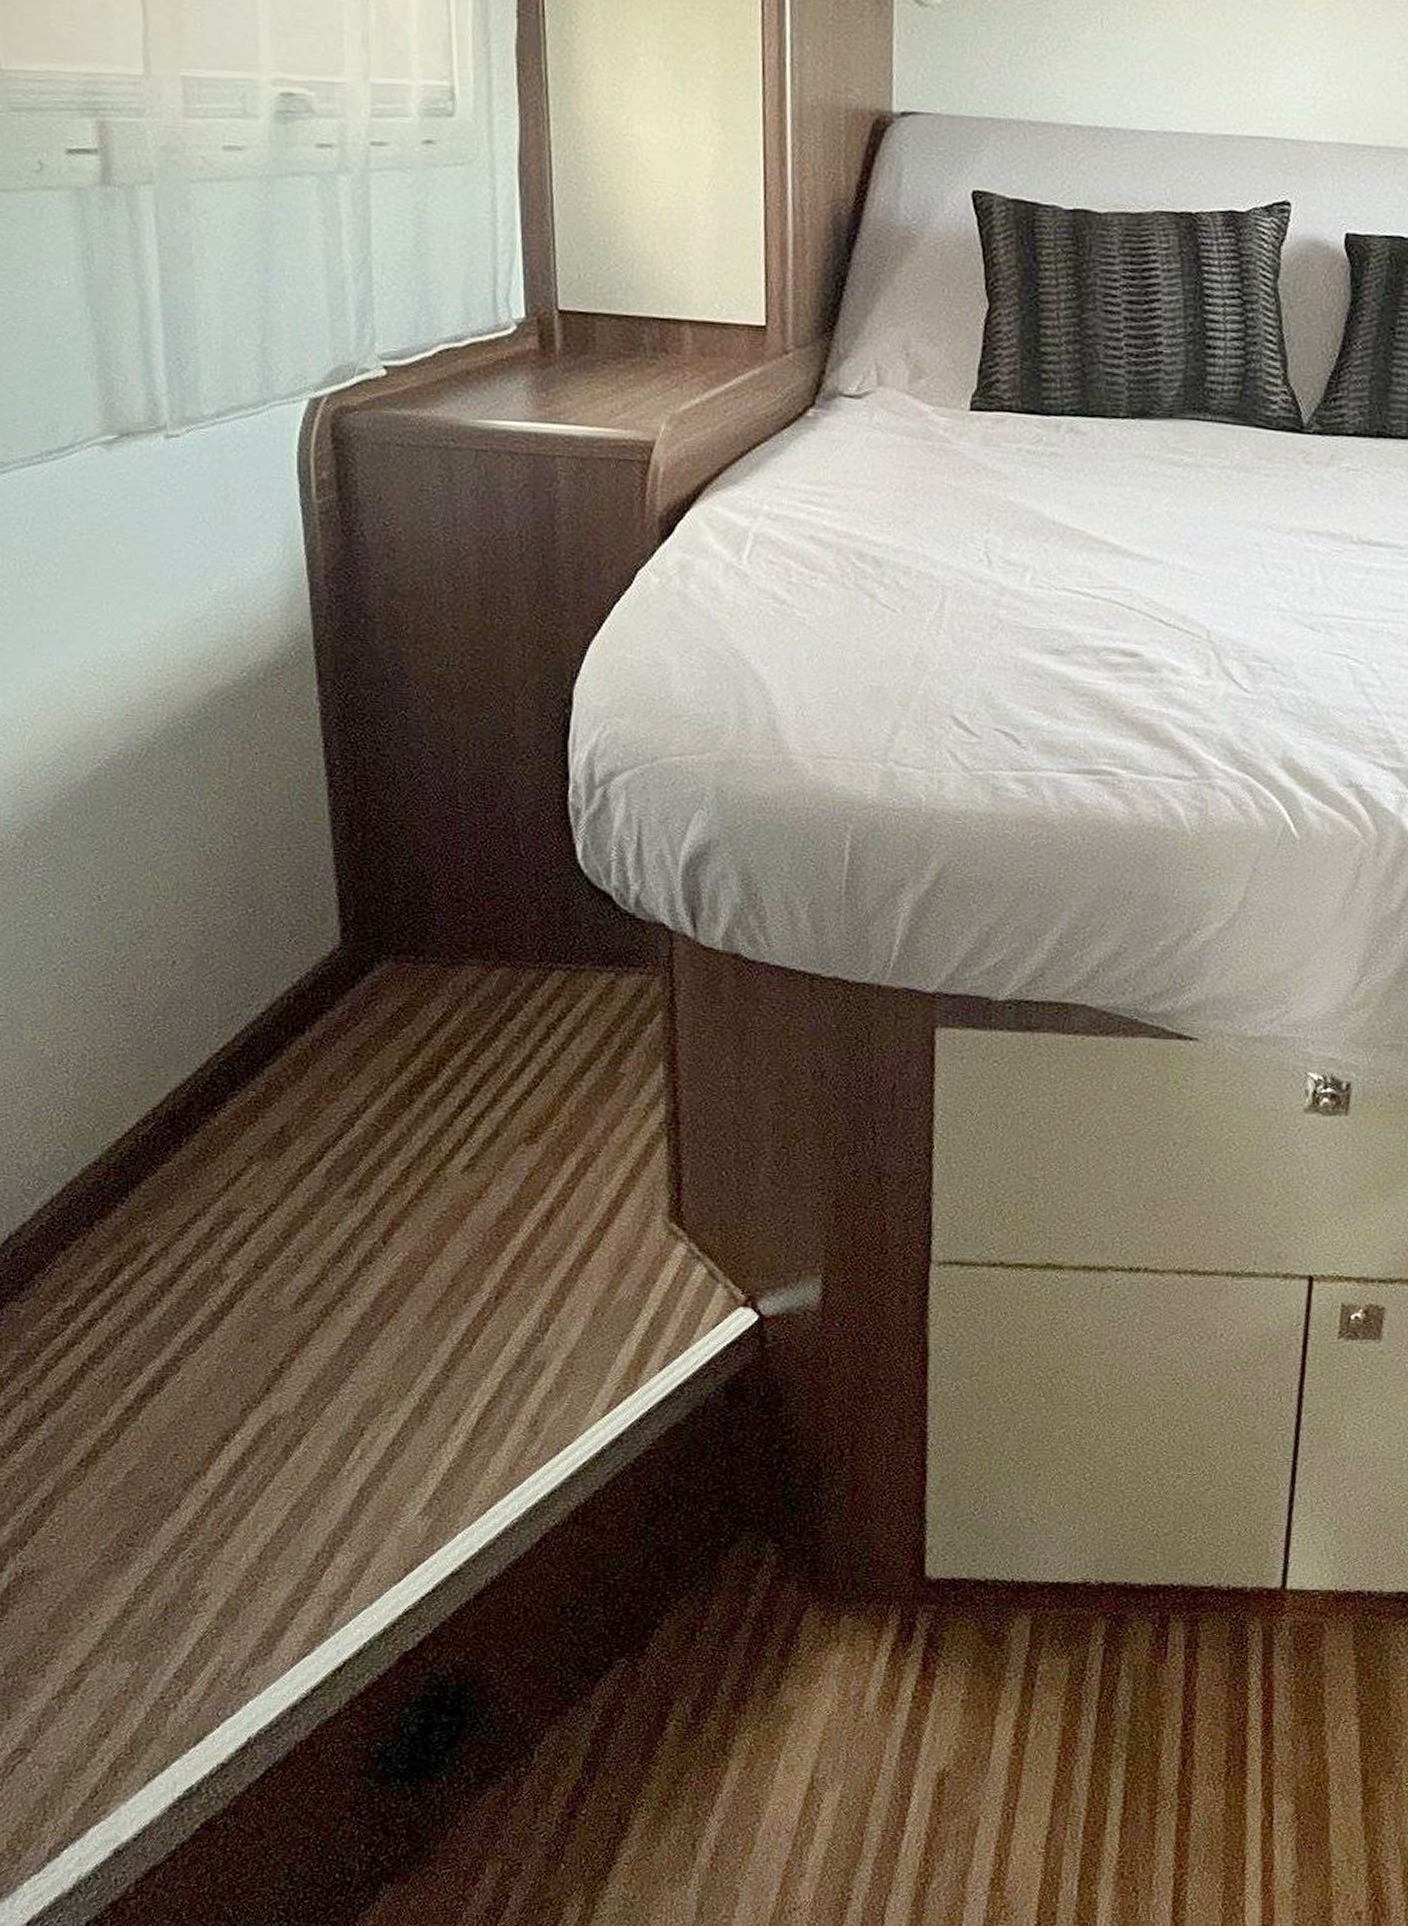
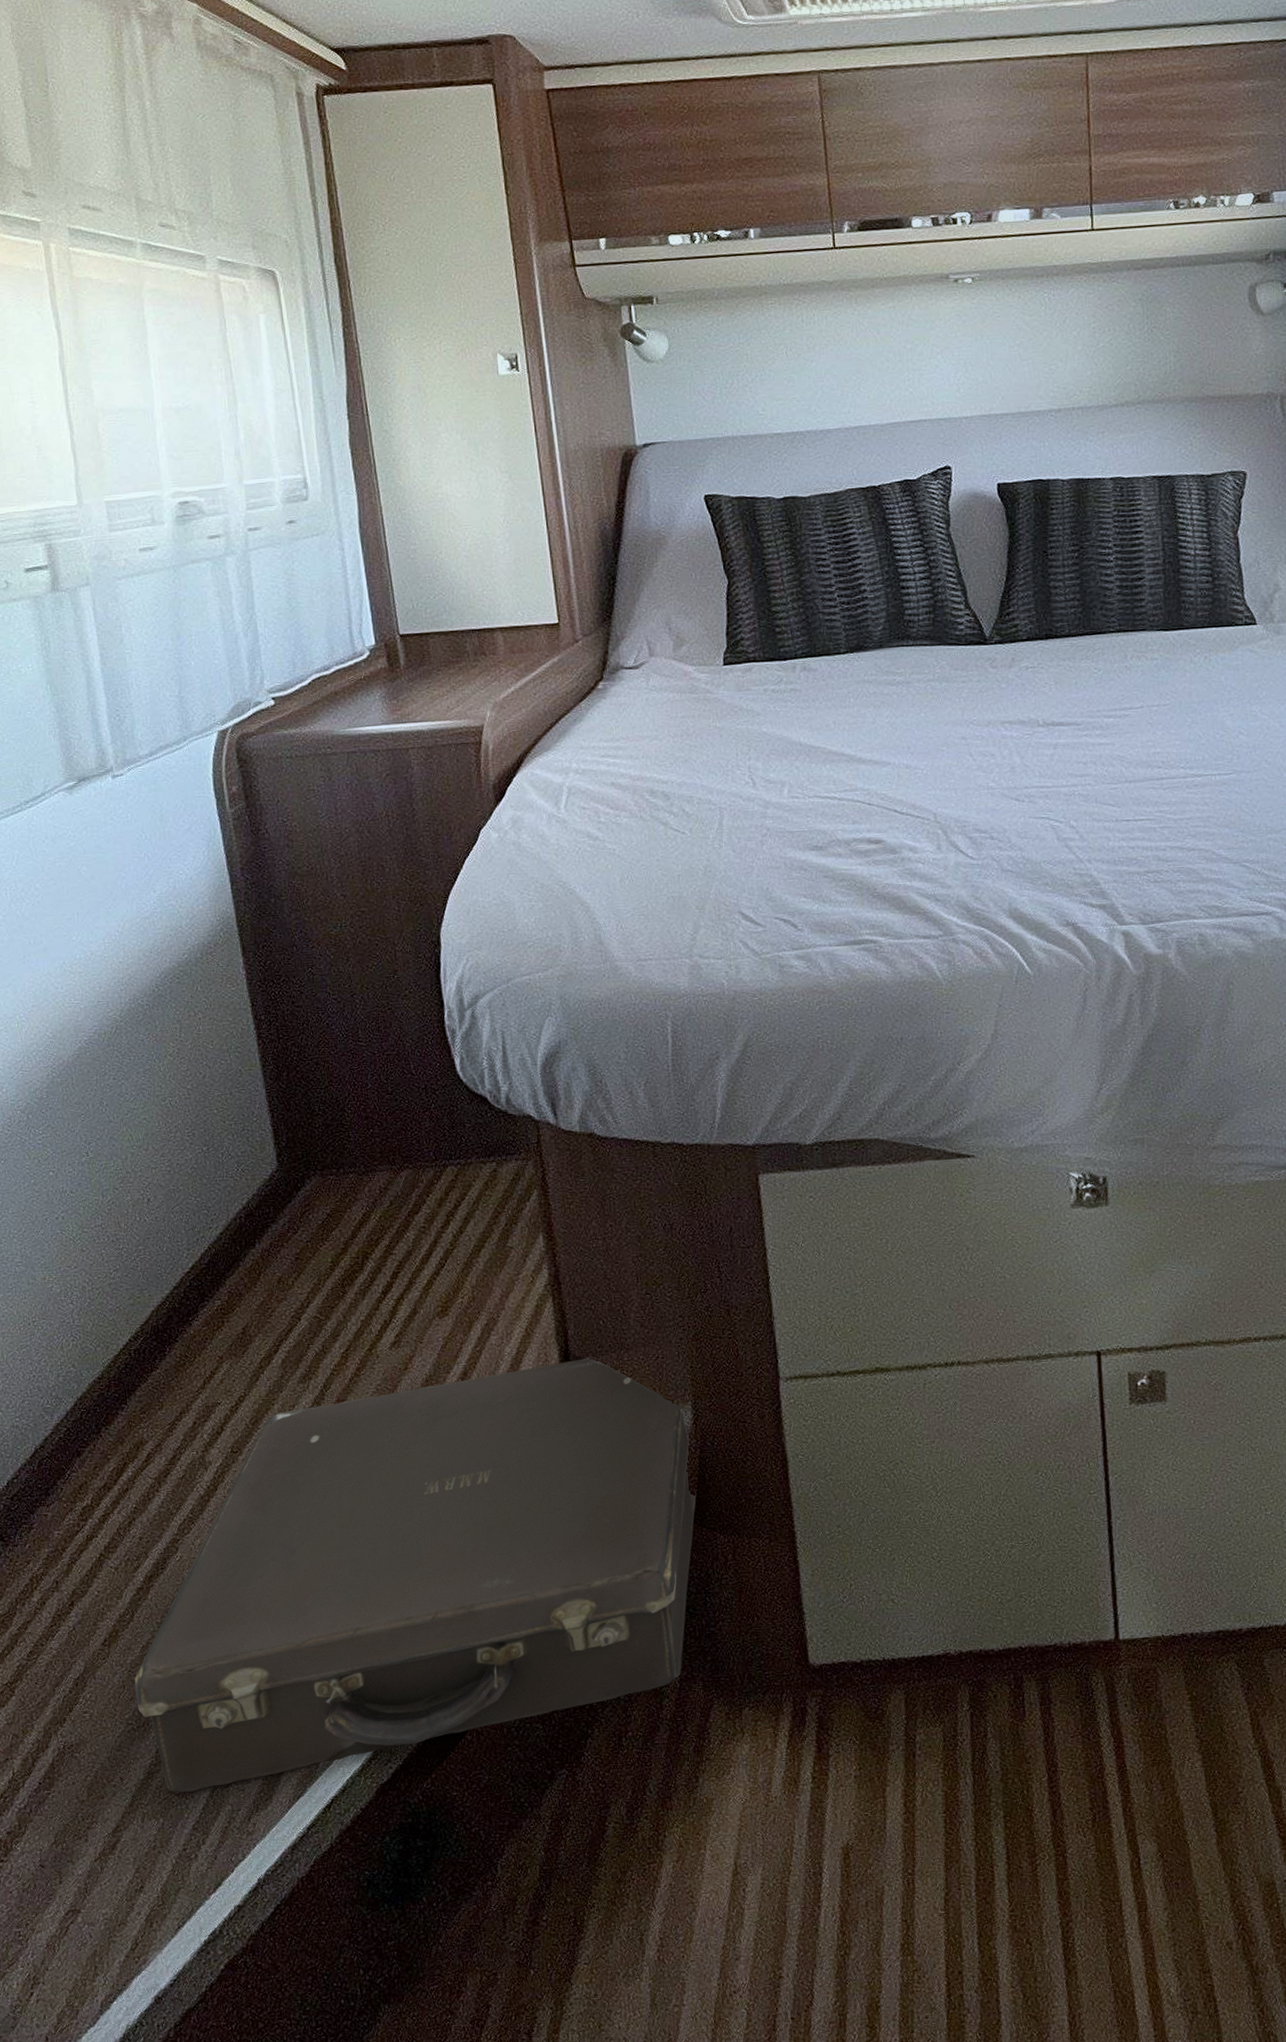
suitcase: none [114,1210,816,1637] -> present [134,1357,697,1792]

